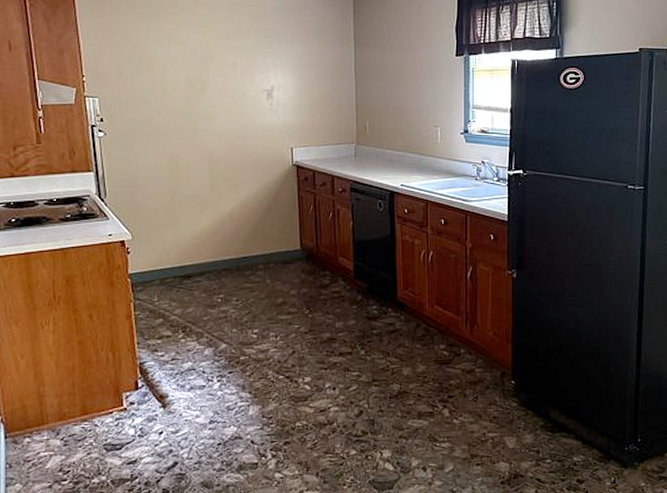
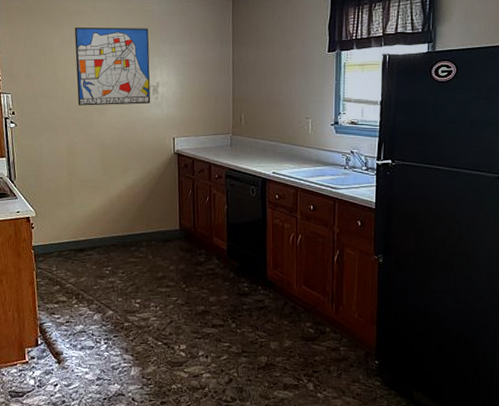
wall art: none [173,22,265,112] -> present [74,27,151,106]

